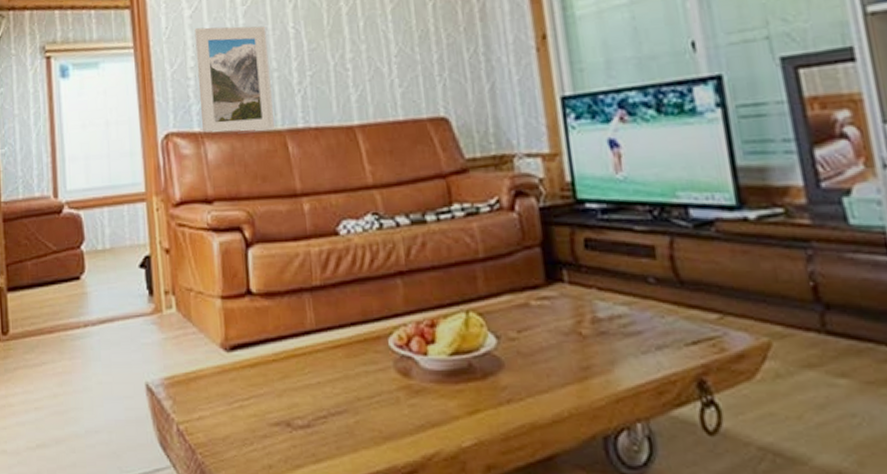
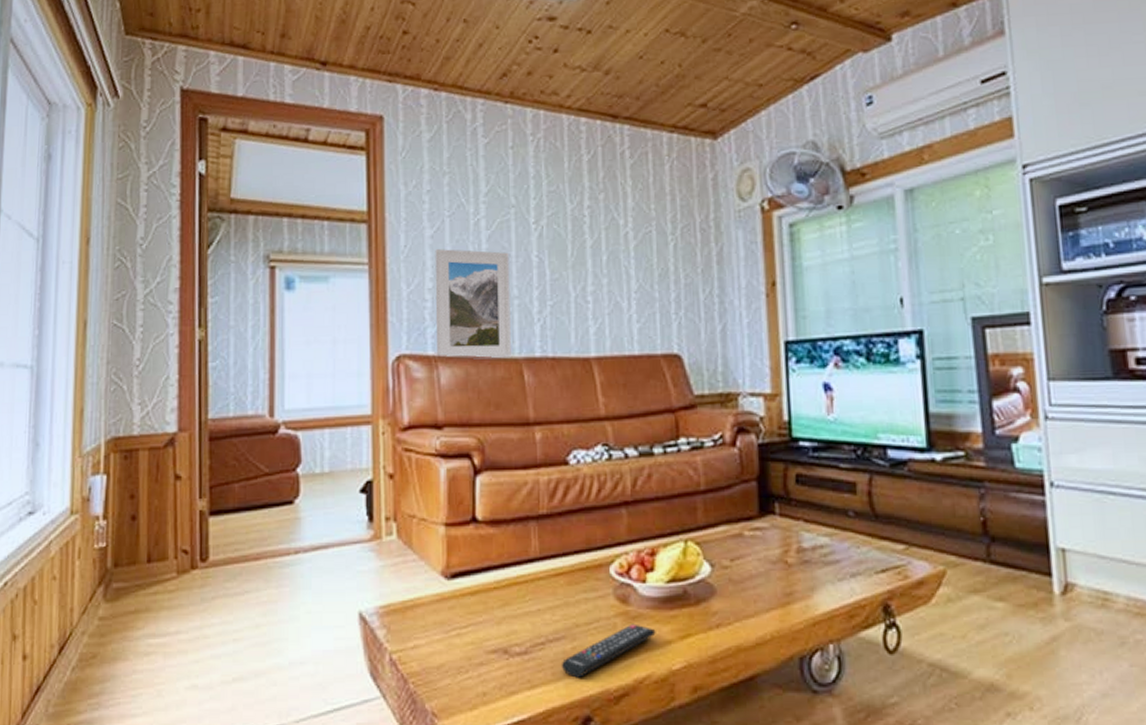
remote control: none [345,398,442,453] -> present [561,623,656,678]

